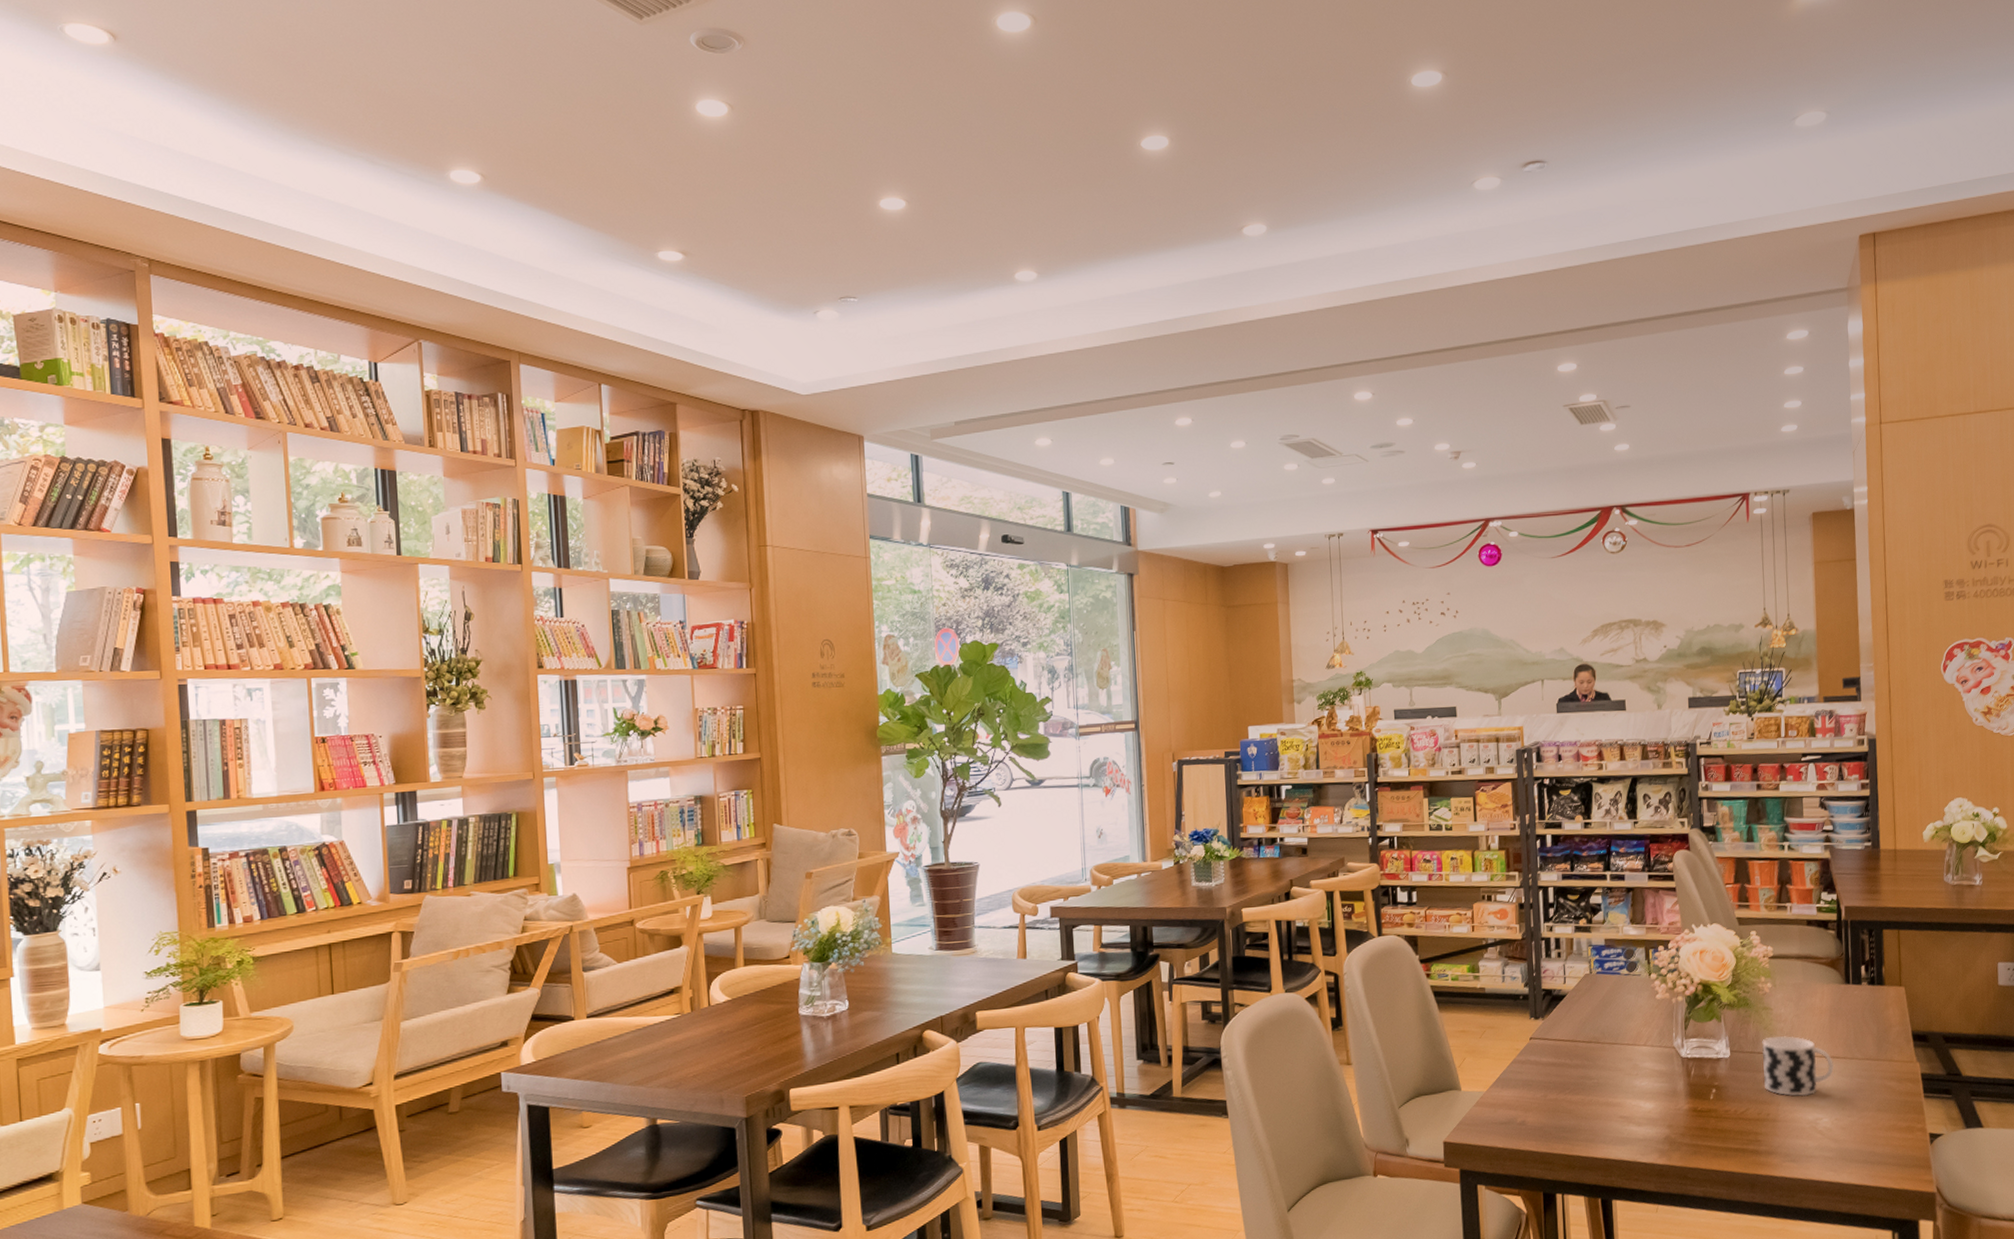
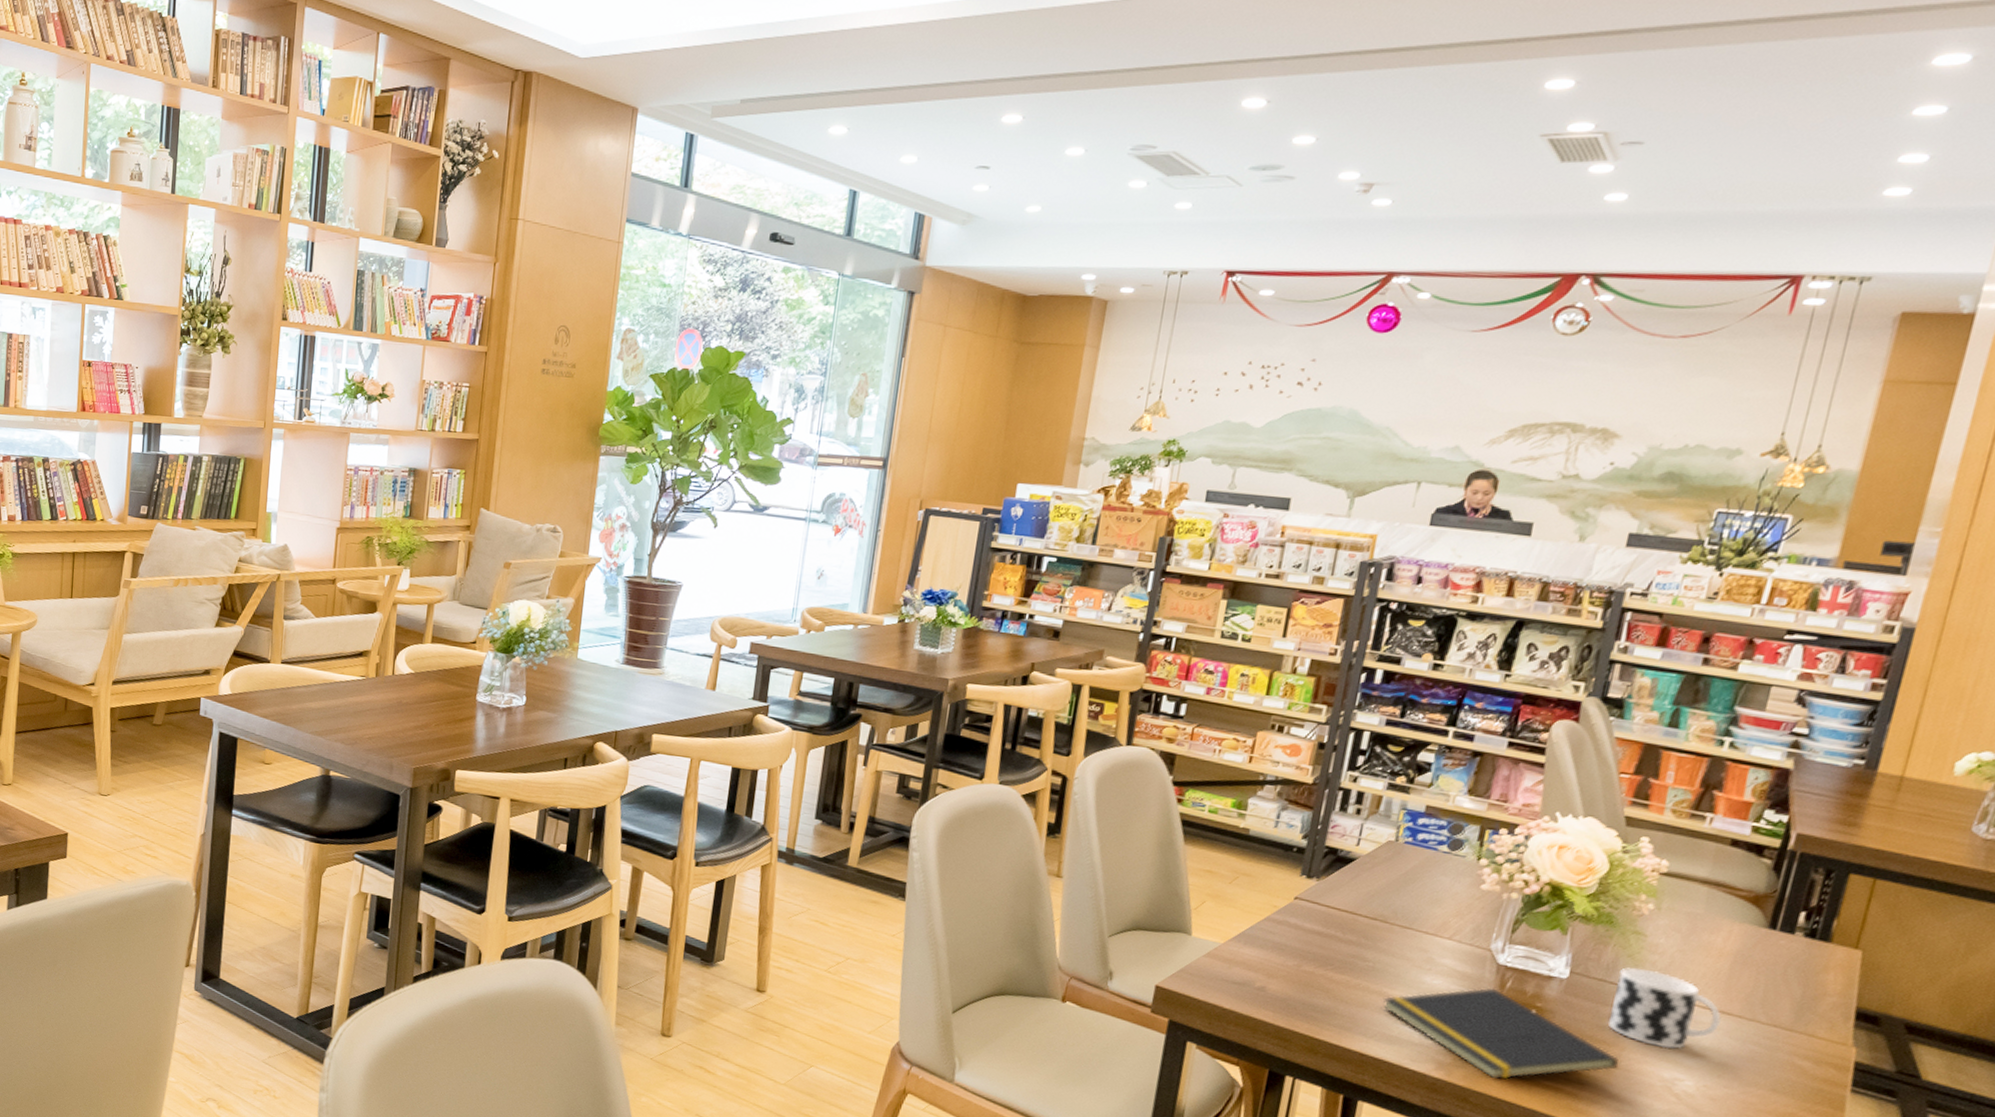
notepad: none [1610,1078,1779,1154] -> present [1382,987,1620,1080]

